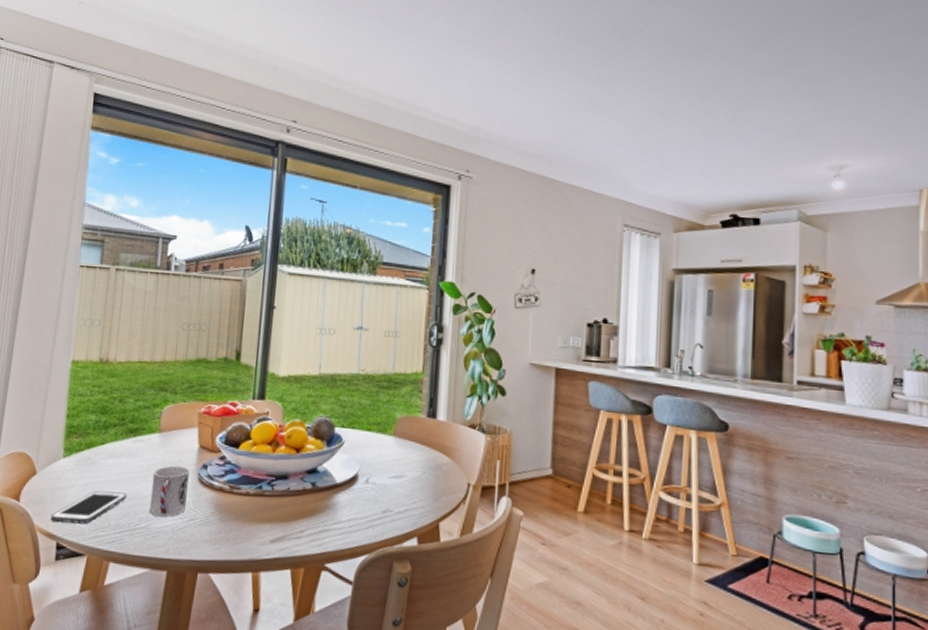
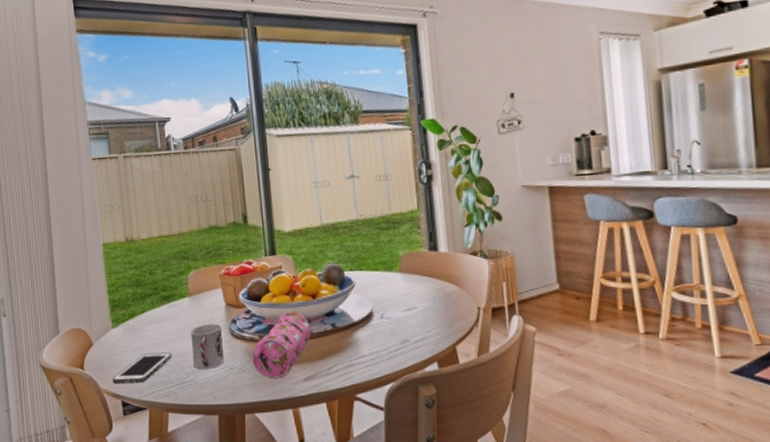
pencil case: none [217,463,289,536] -> present [252,311,312,378]

